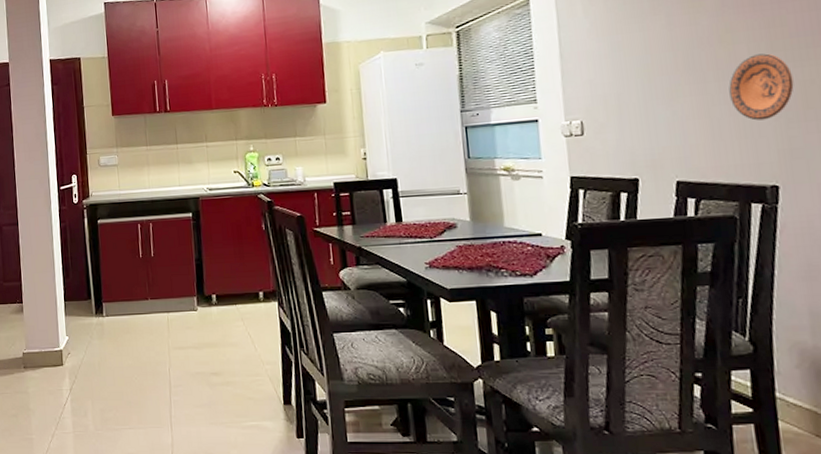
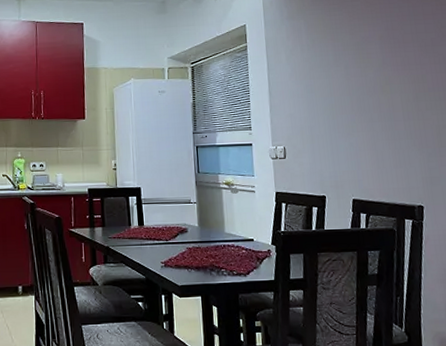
decorative plate: present [728,53,794,121] -> none [388,102,432,154]

